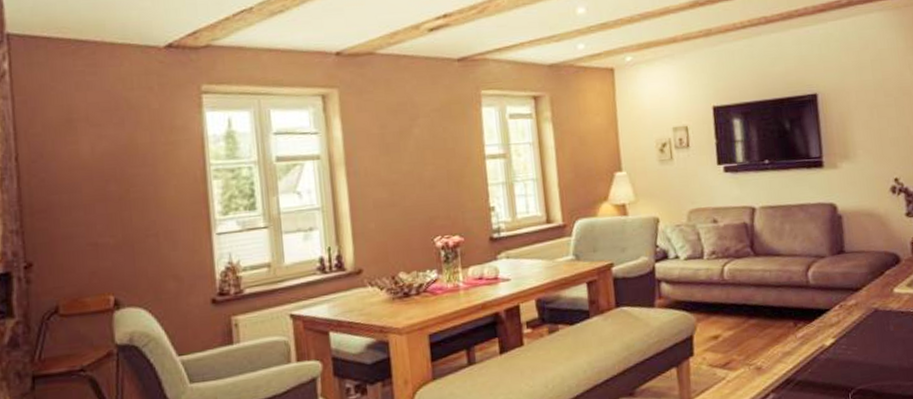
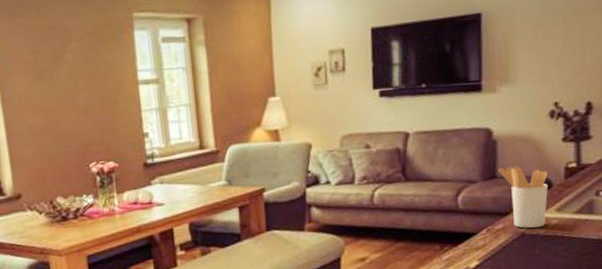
utensil holder: none [846,240,898,304] -> present [498,165,548,228]

